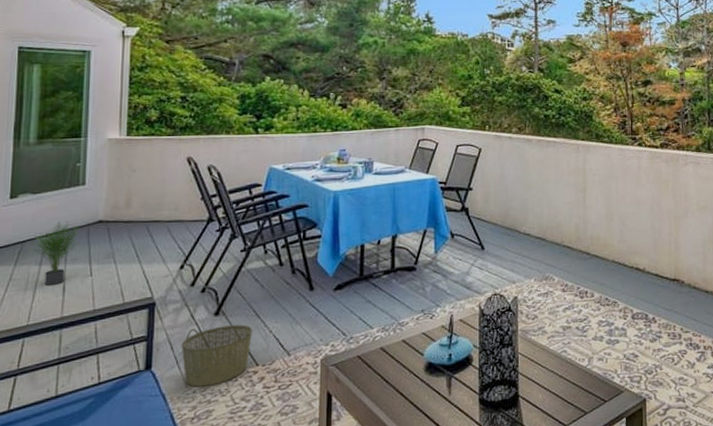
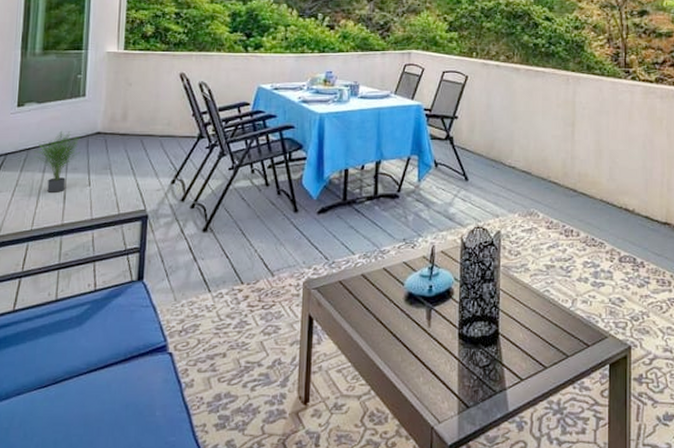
basket: present [181,324,253,387] -> none [171,242,239,301]

